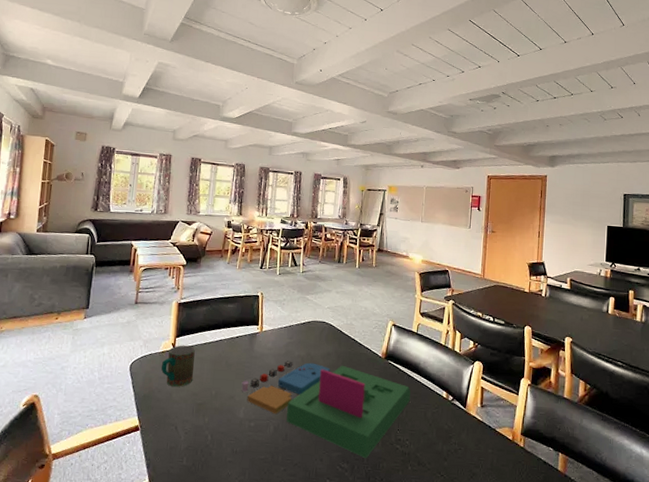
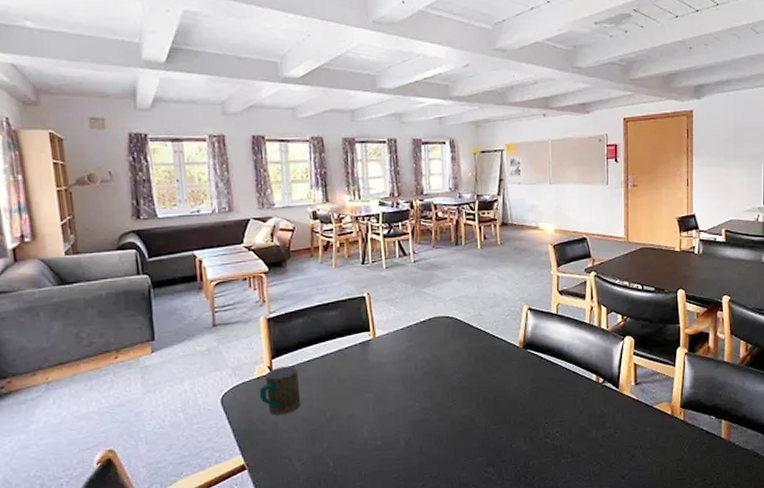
board game: present [241,361,411,459] -> none [359,362,556,459]

